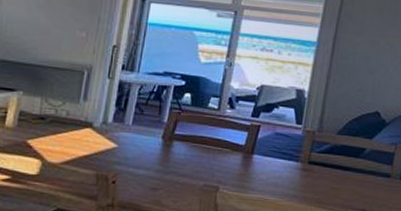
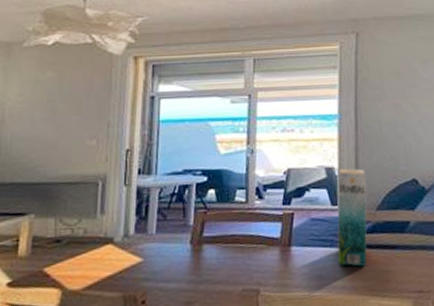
cereal box: none [293,92,333,181] -> present [337,168,367,267]

